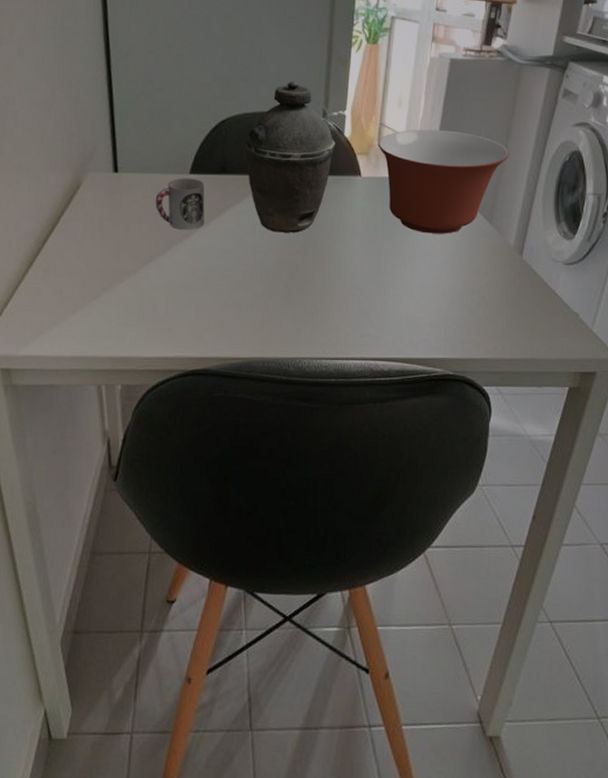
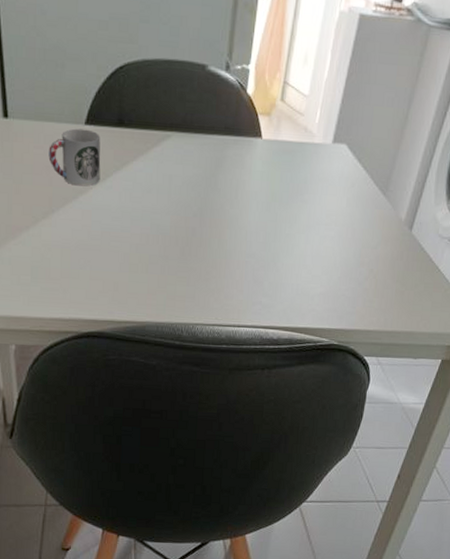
kettle: present [245,81,335,233] -> none [143,26,238,195]
mixing bowl: present [378,130,509,234] -> none [280,91,409,205]

